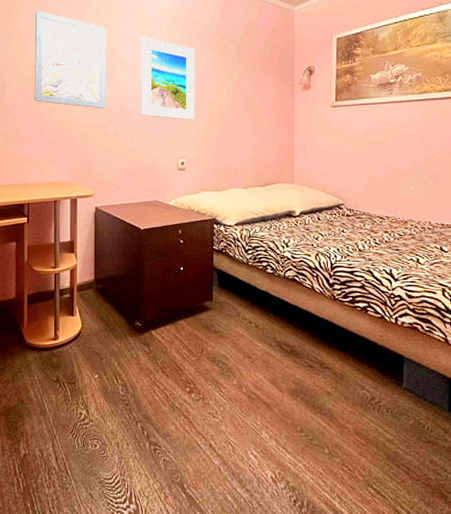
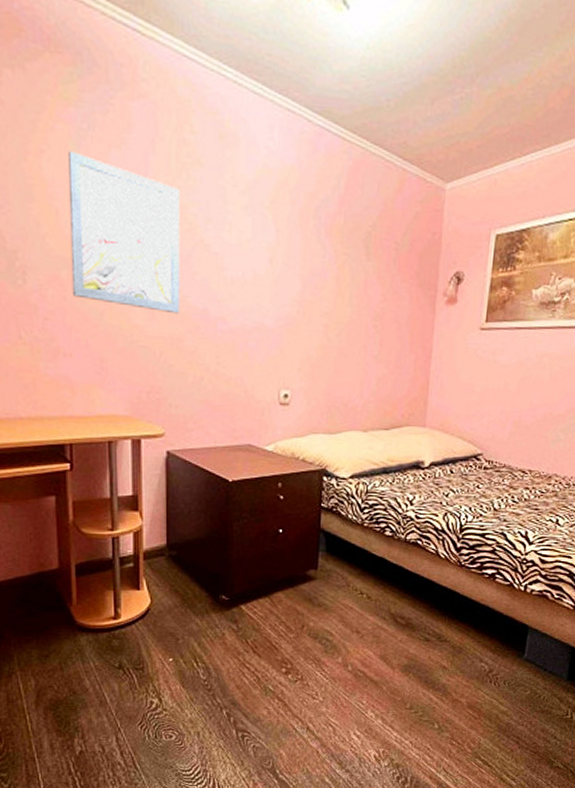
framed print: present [140,36,195,121] -> none [229,209,309,339]

